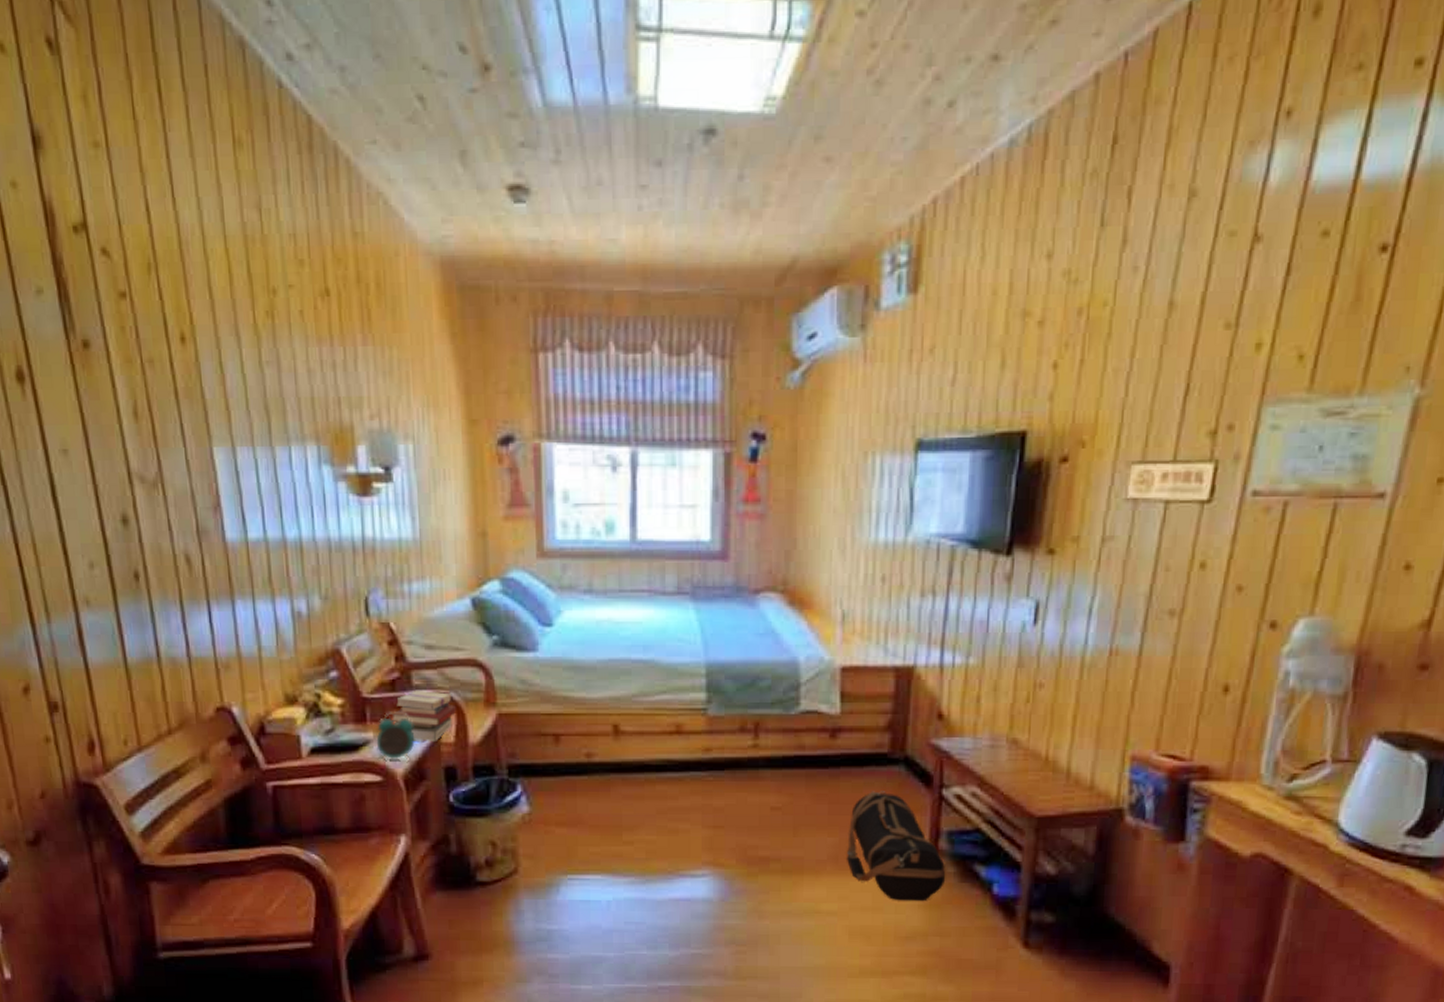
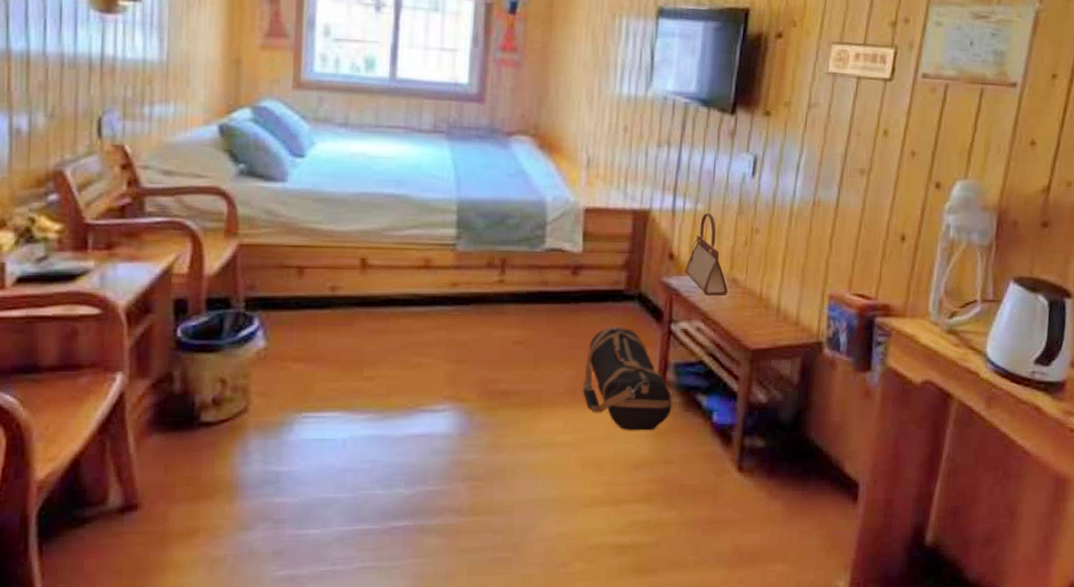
alarm clock: present [376,712,415,762] -> none [97,239,143,293]
books: present [392,689,457,743] -> none [117,217,194,273]
handbag: none [956,668,1007,759] -> present [684,213,728,296]

